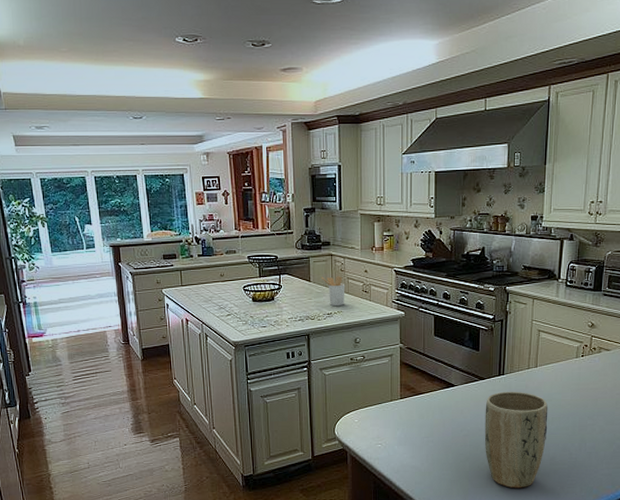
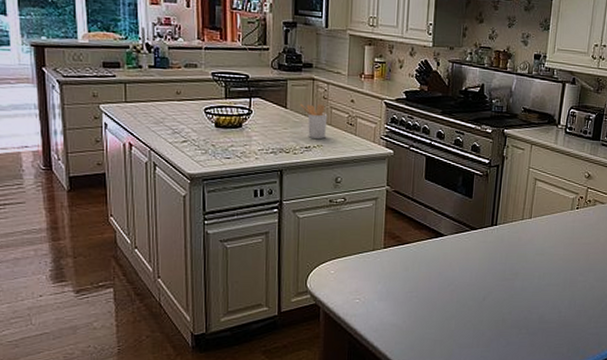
plant pot: present [484,391,549,489] -> none [472,243,541,349]

